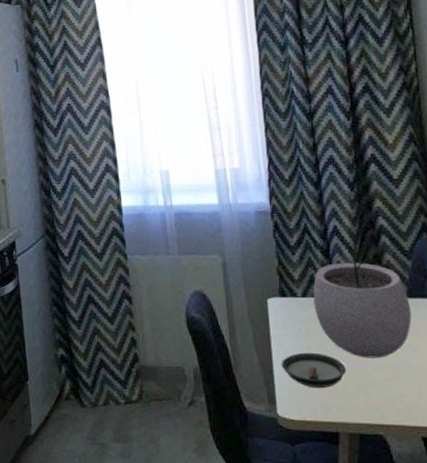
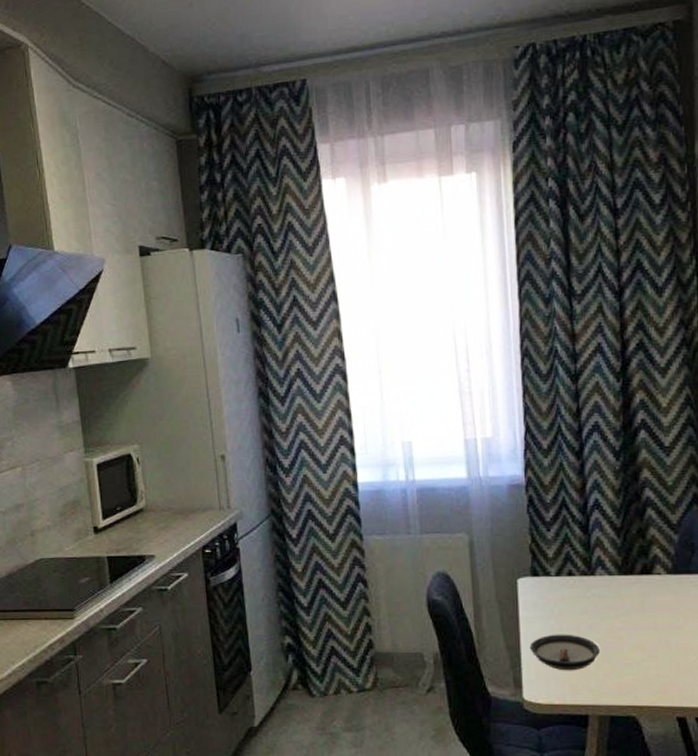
plant pot: present [313,241,412,358] -> none [568,514,675,639]

